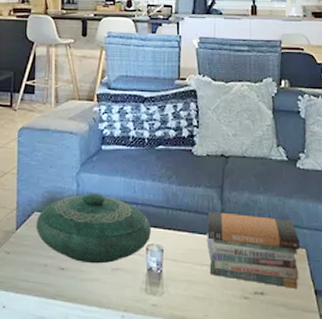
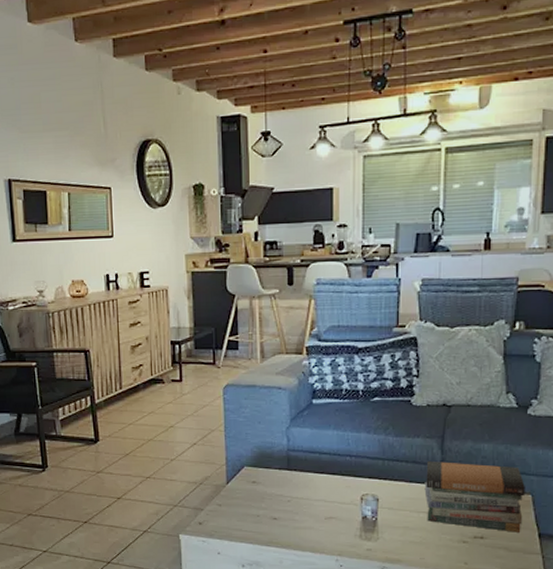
decorative bowl: present [36,193,151,264] -> none [246,447,365,513]

